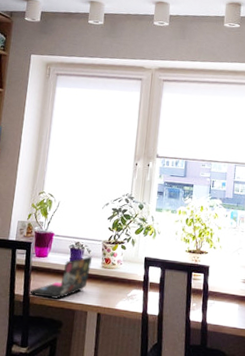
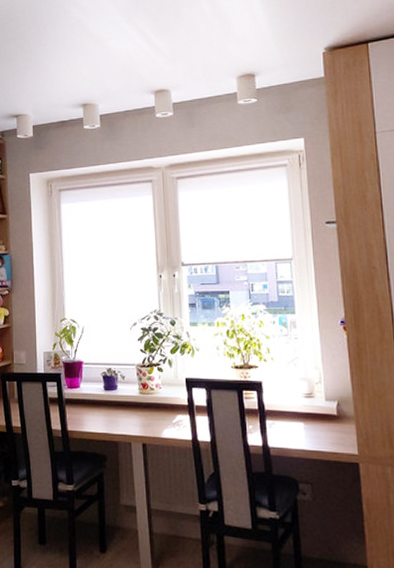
laptop: present [29,256,92,299] -> none [66,383,128,431]

